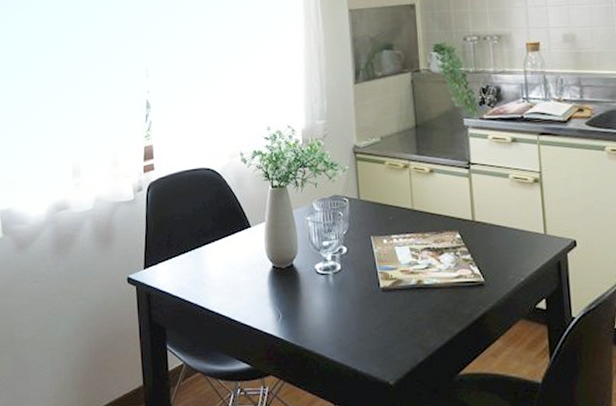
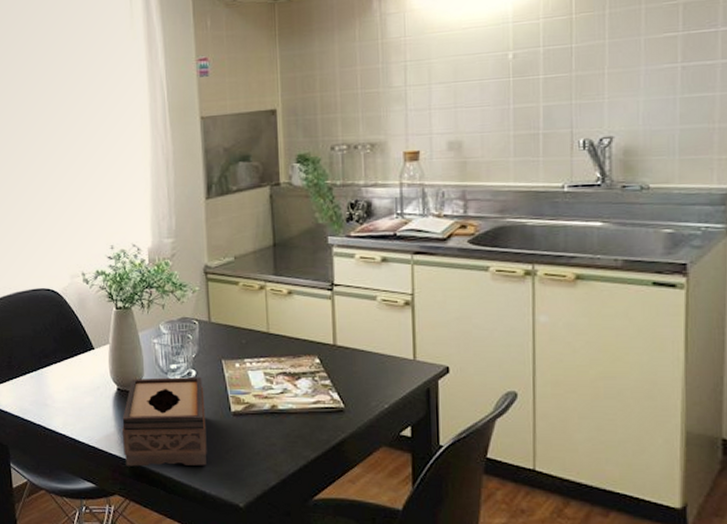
tissue box: none [277,254,358,345] -> present [122,377,207,467]

